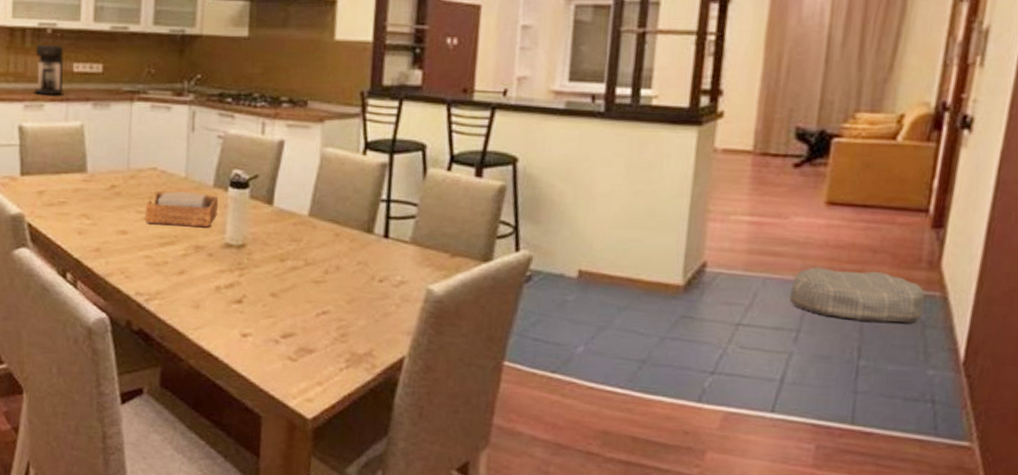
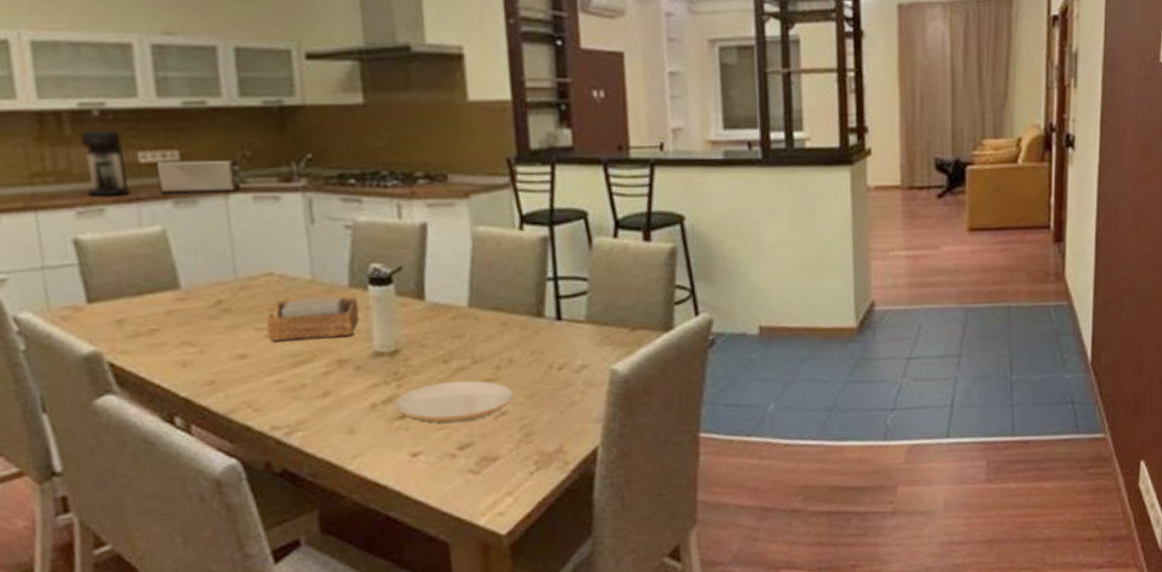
toaster: none [84,71,146,101] -> present [155,159,241,196]
plate: none [234,277,336,314] -> present [394,380,514,423]
dog bed: present [788,267,925,324] -> none [948,289,1057,338]

